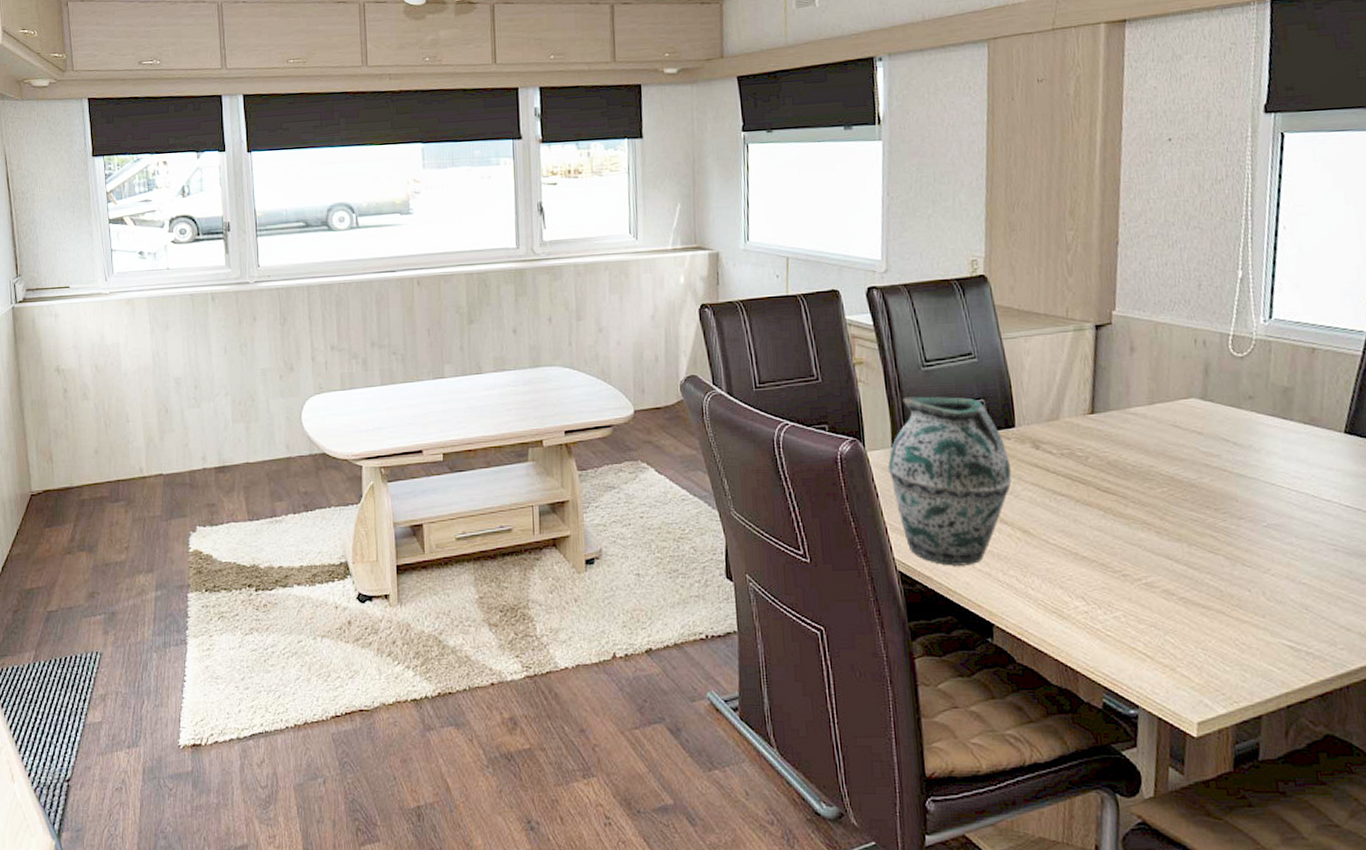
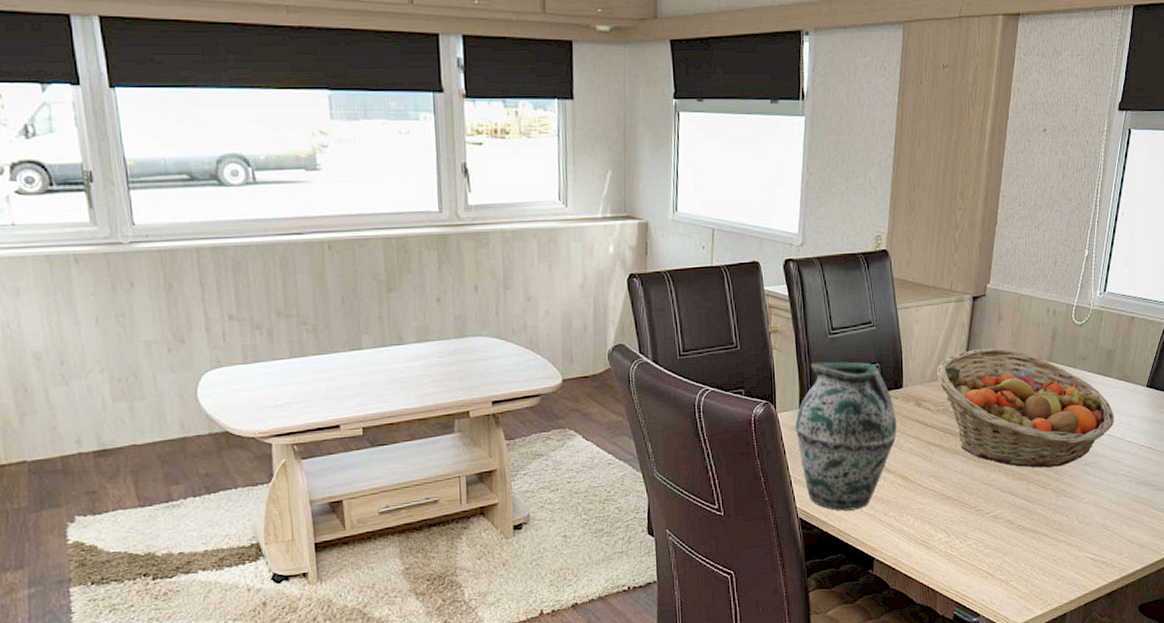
fruit basket: none [1056,384,1303,528] -> present [936,348,1114,468]

